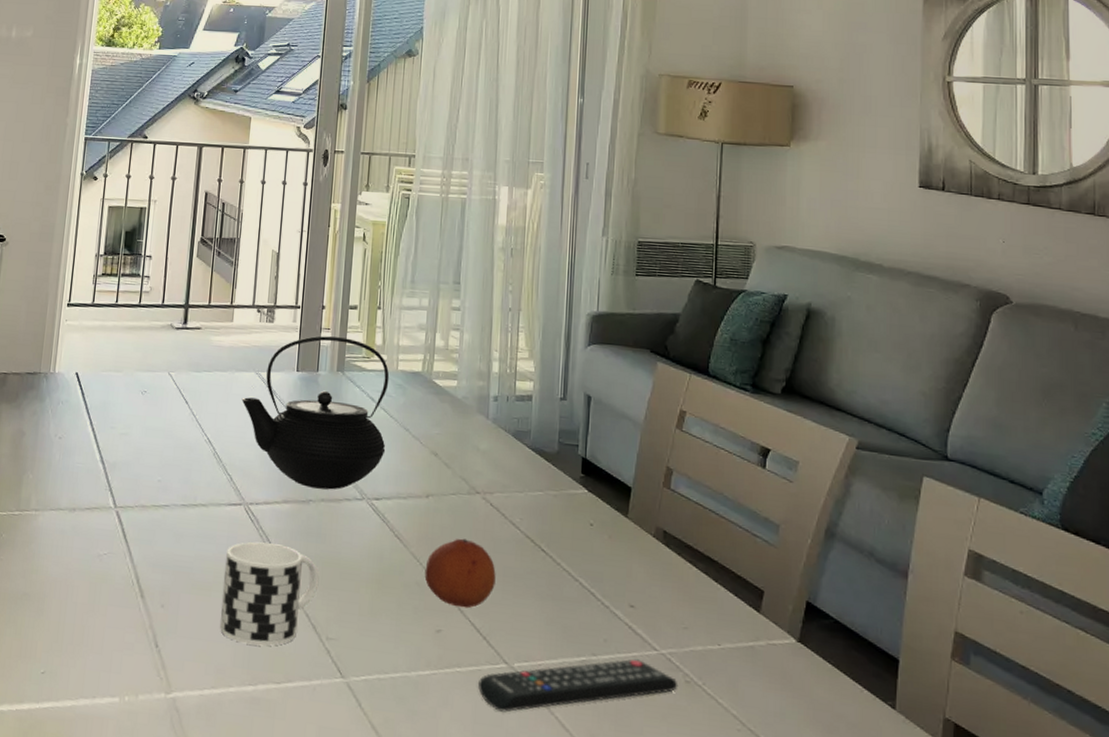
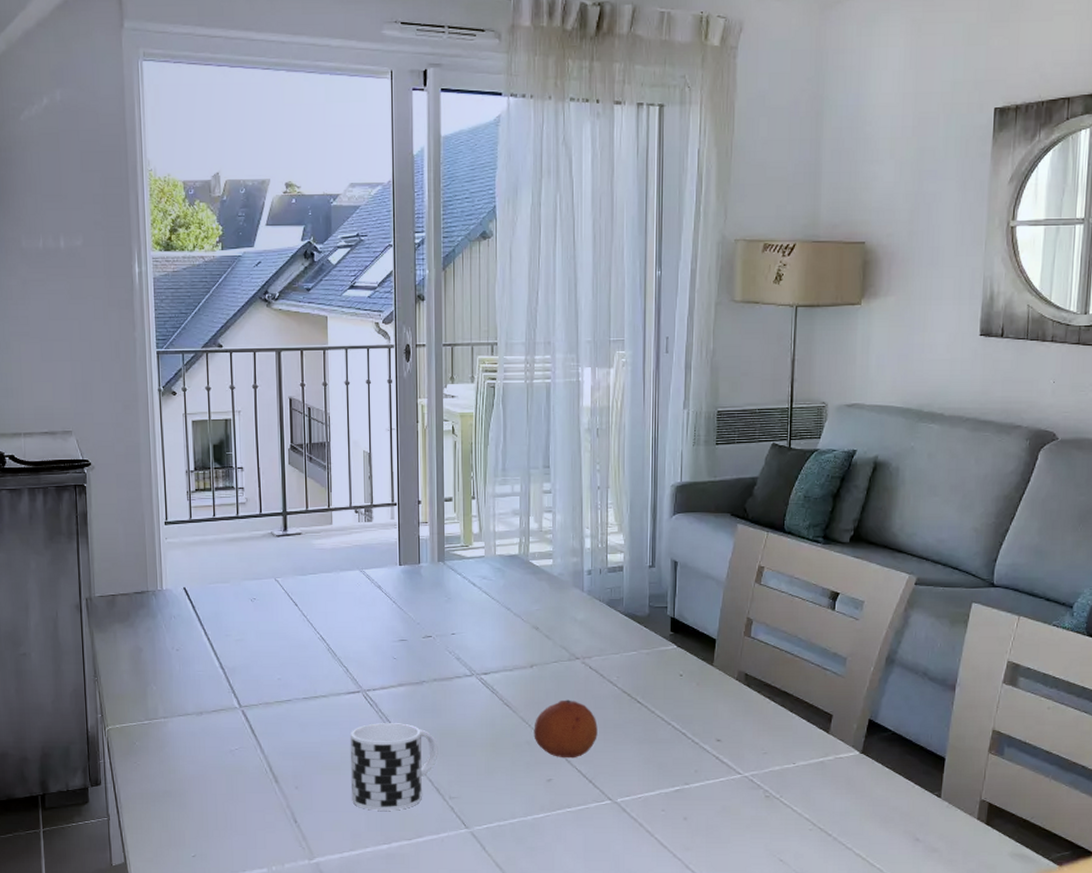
teapot: present [241,335,390,490] -> none [349,529,490,670]
remote control: present [478,659,678,712] -> none [587,783,760,839]

